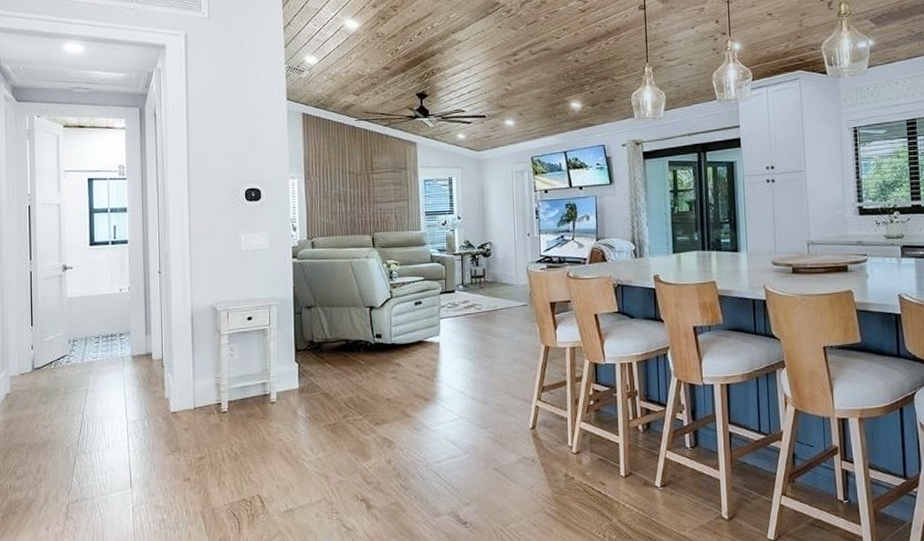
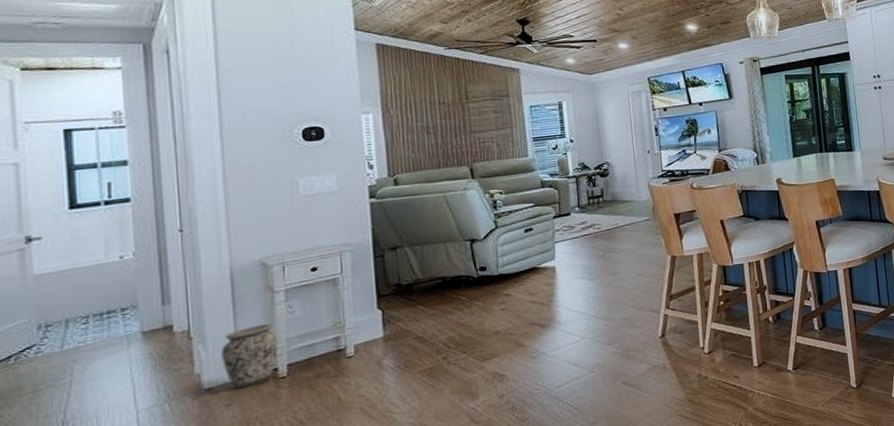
vase: none [183,362,223,417] -> present [221,323,279,389]

